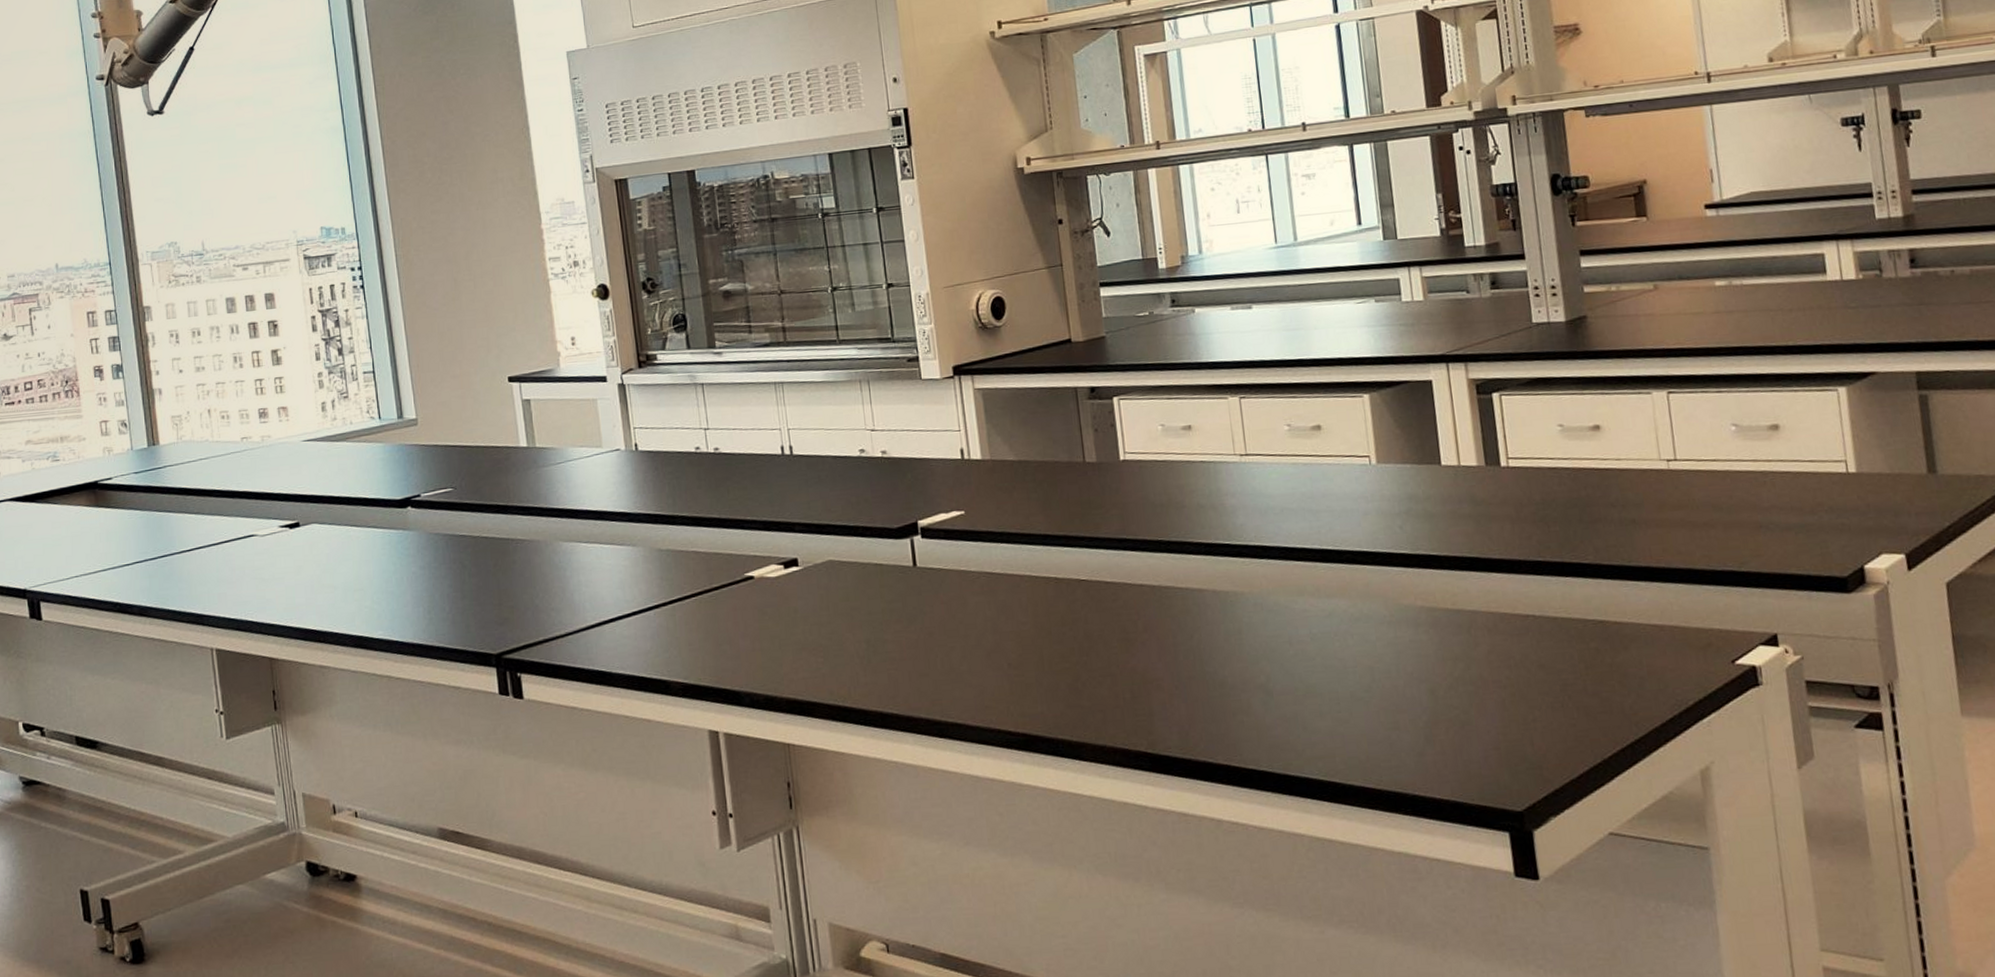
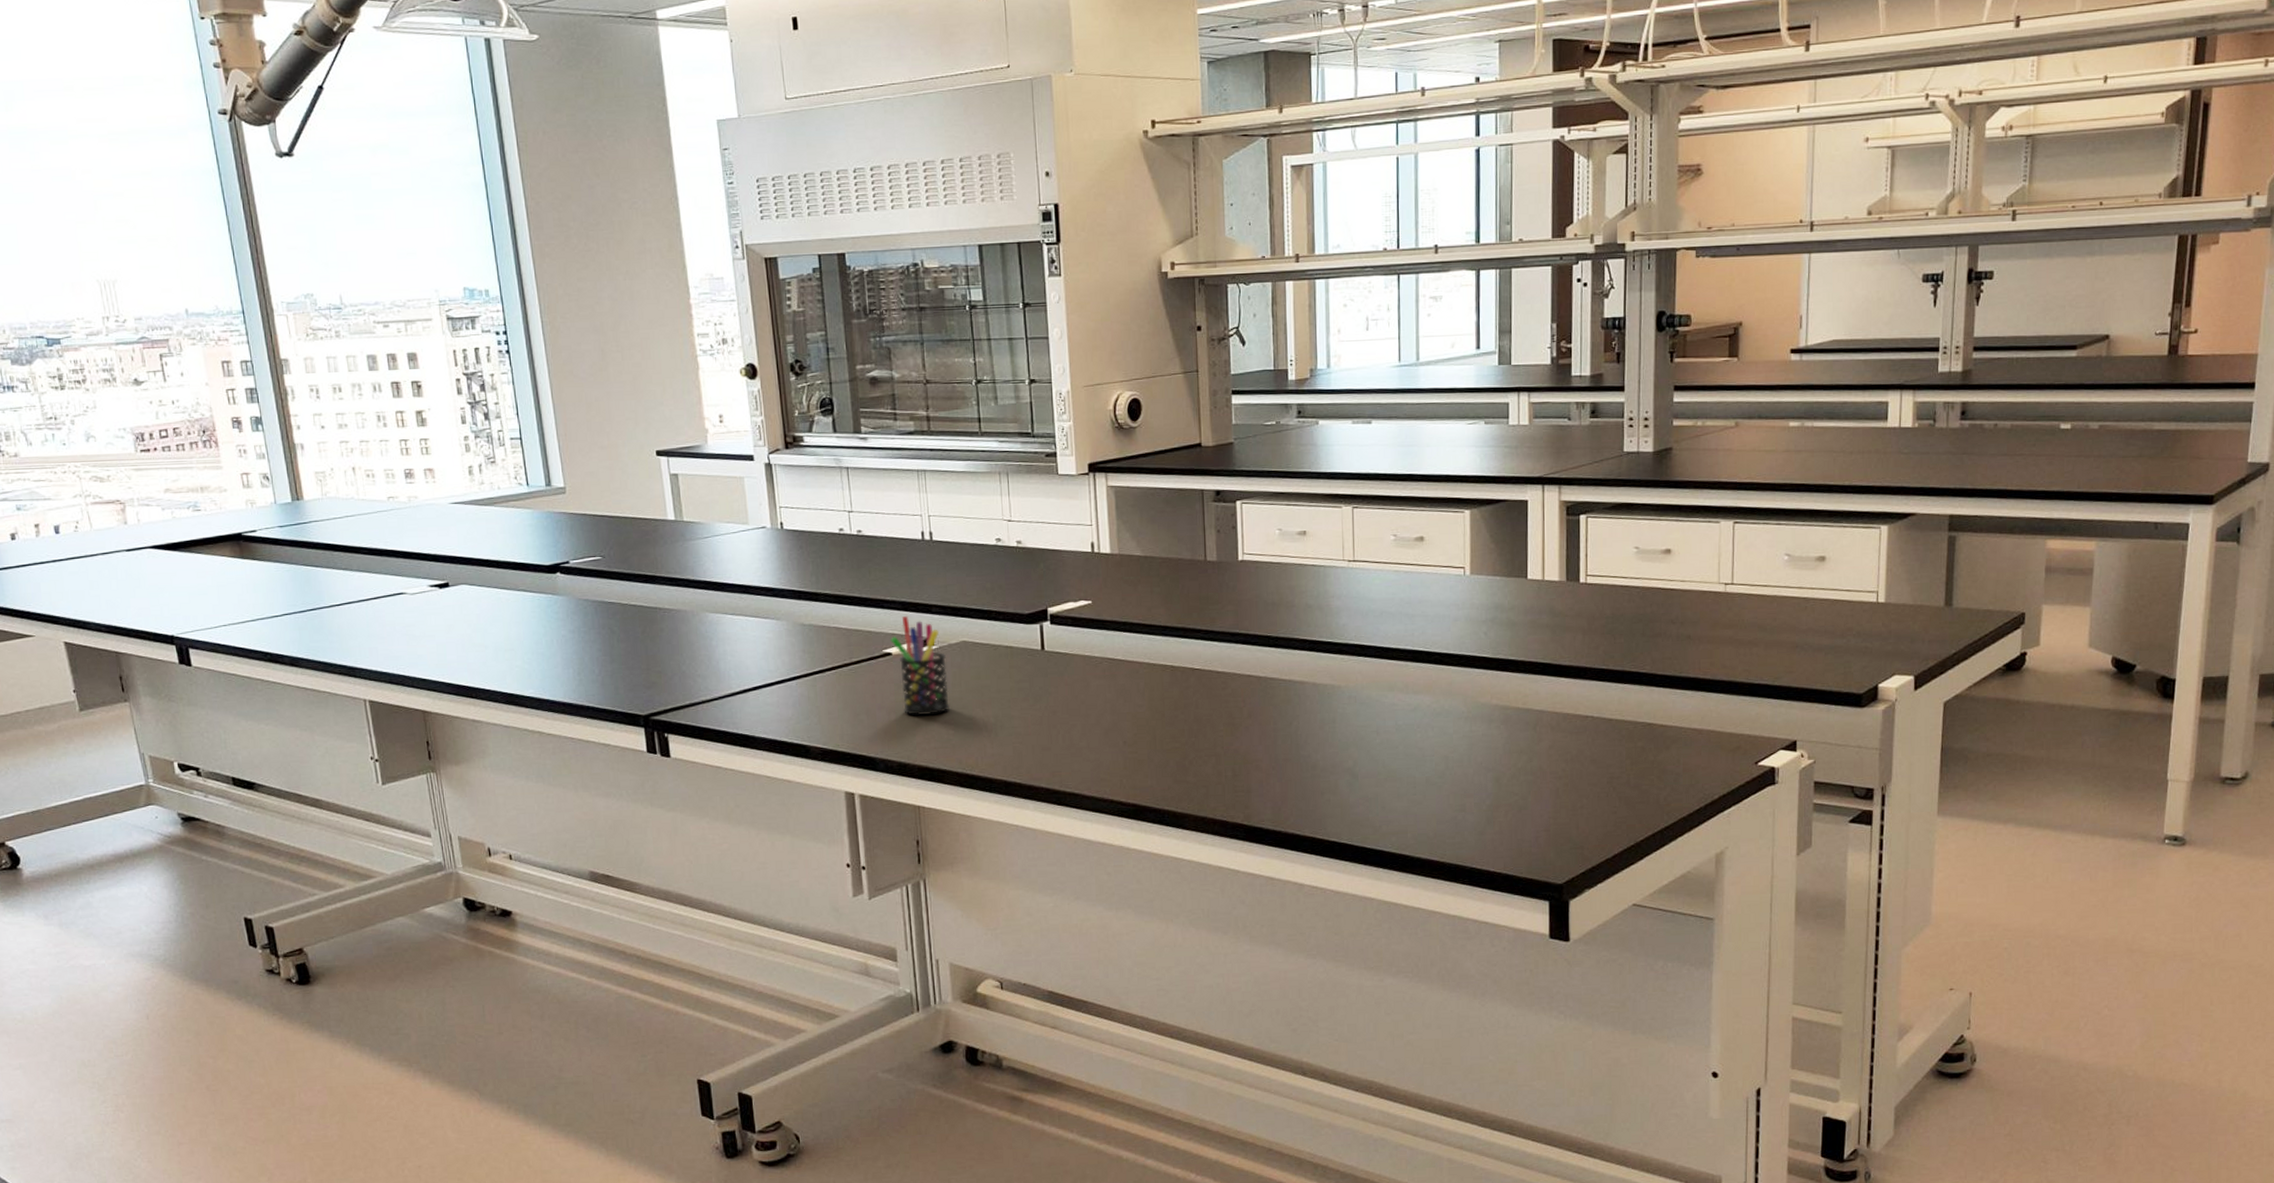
pen holder: none [752,535,819,643] -> present [890,615,951,716]

